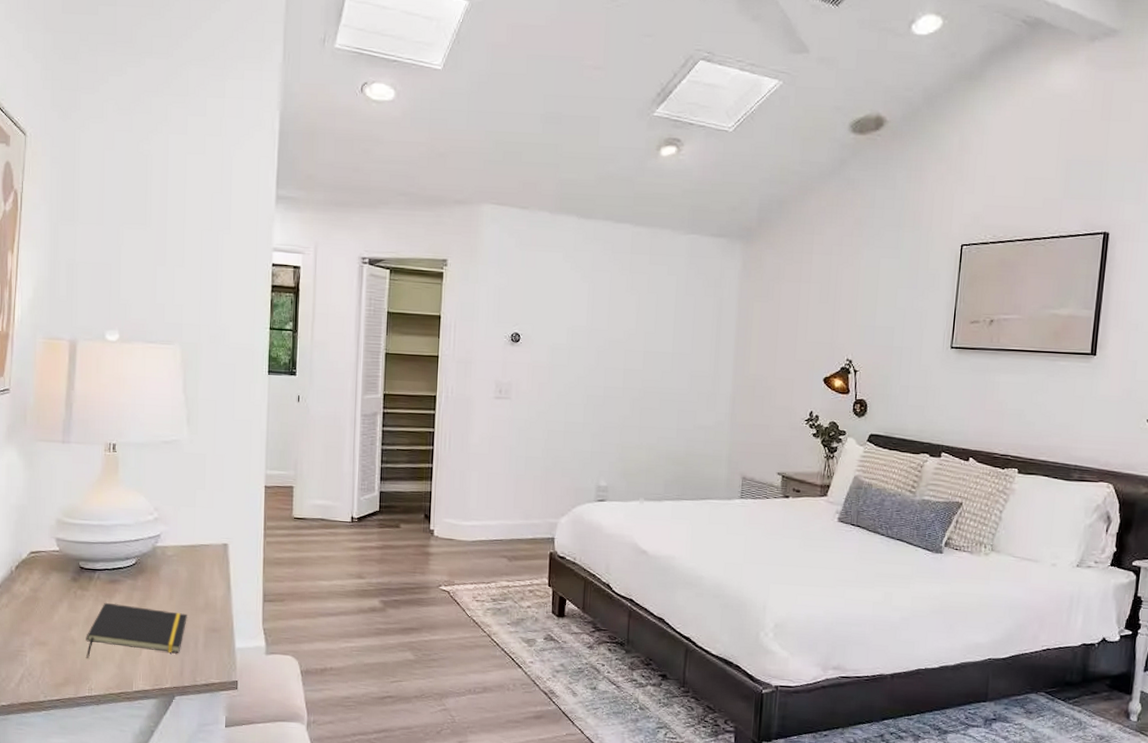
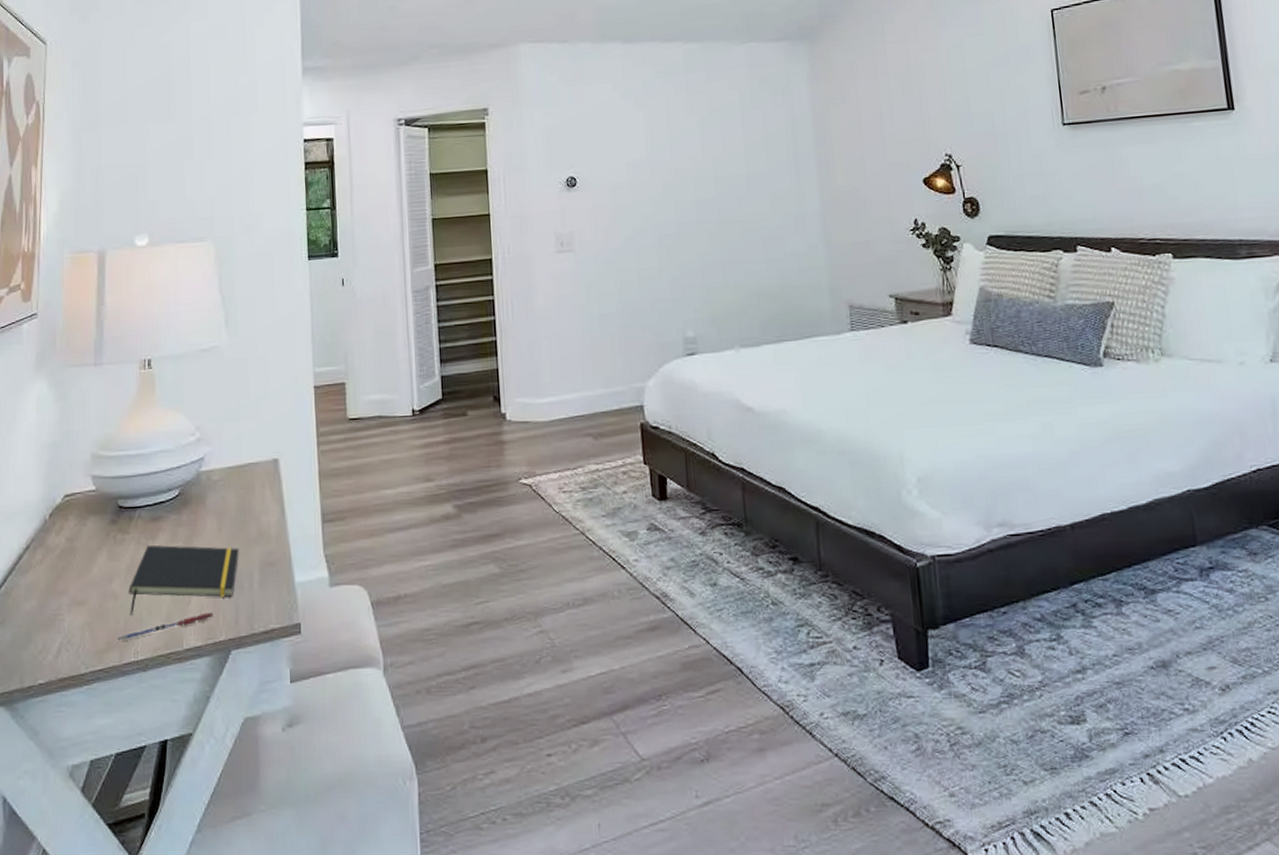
pen: none [74,663,161,679] -> present [117,612,213,641]

